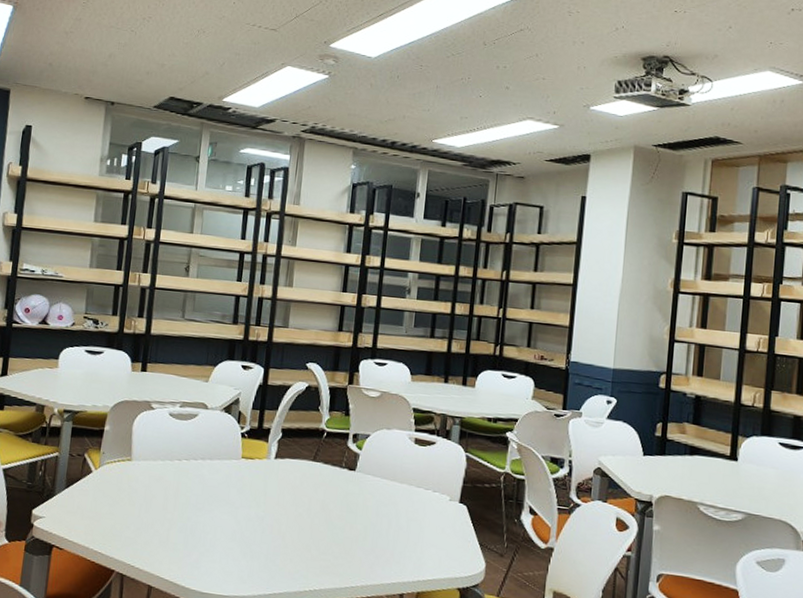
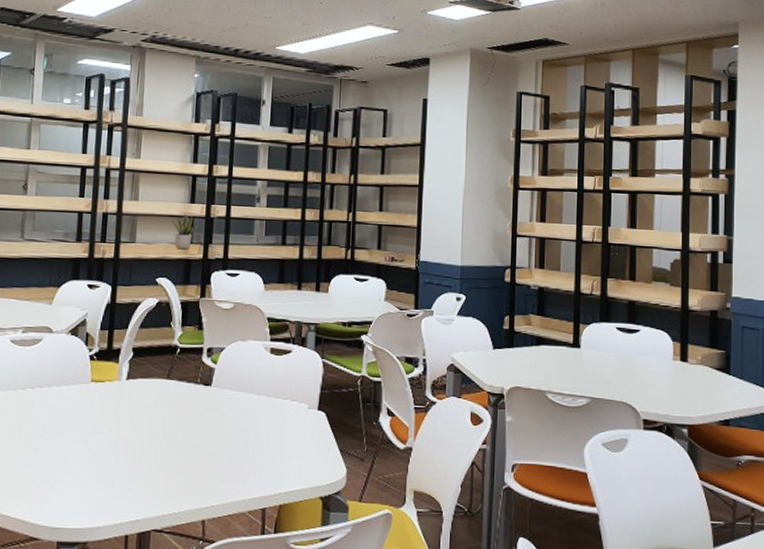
potted plant: none [323,301,349,337] -> present [171,212,198,250]

